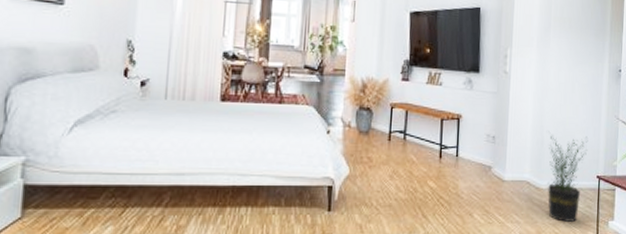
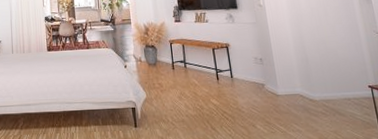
potted plant: present [547,131,588,222] -> none [311,50,358,129]

